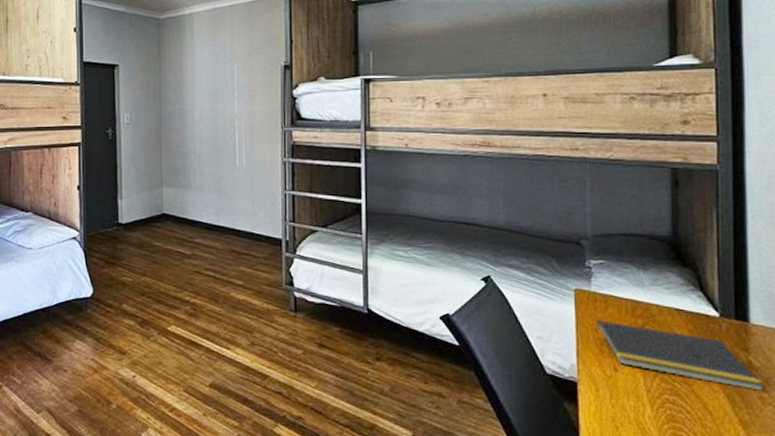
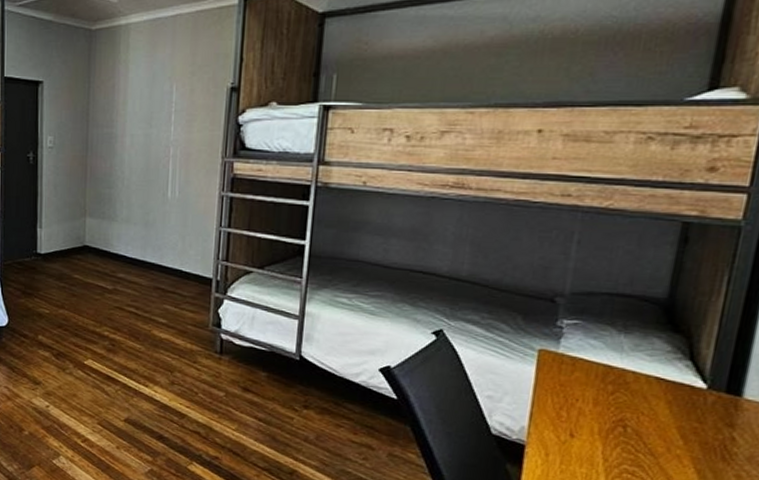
notepad: present [594,320,765,391] -> none [554,383,745,469]

